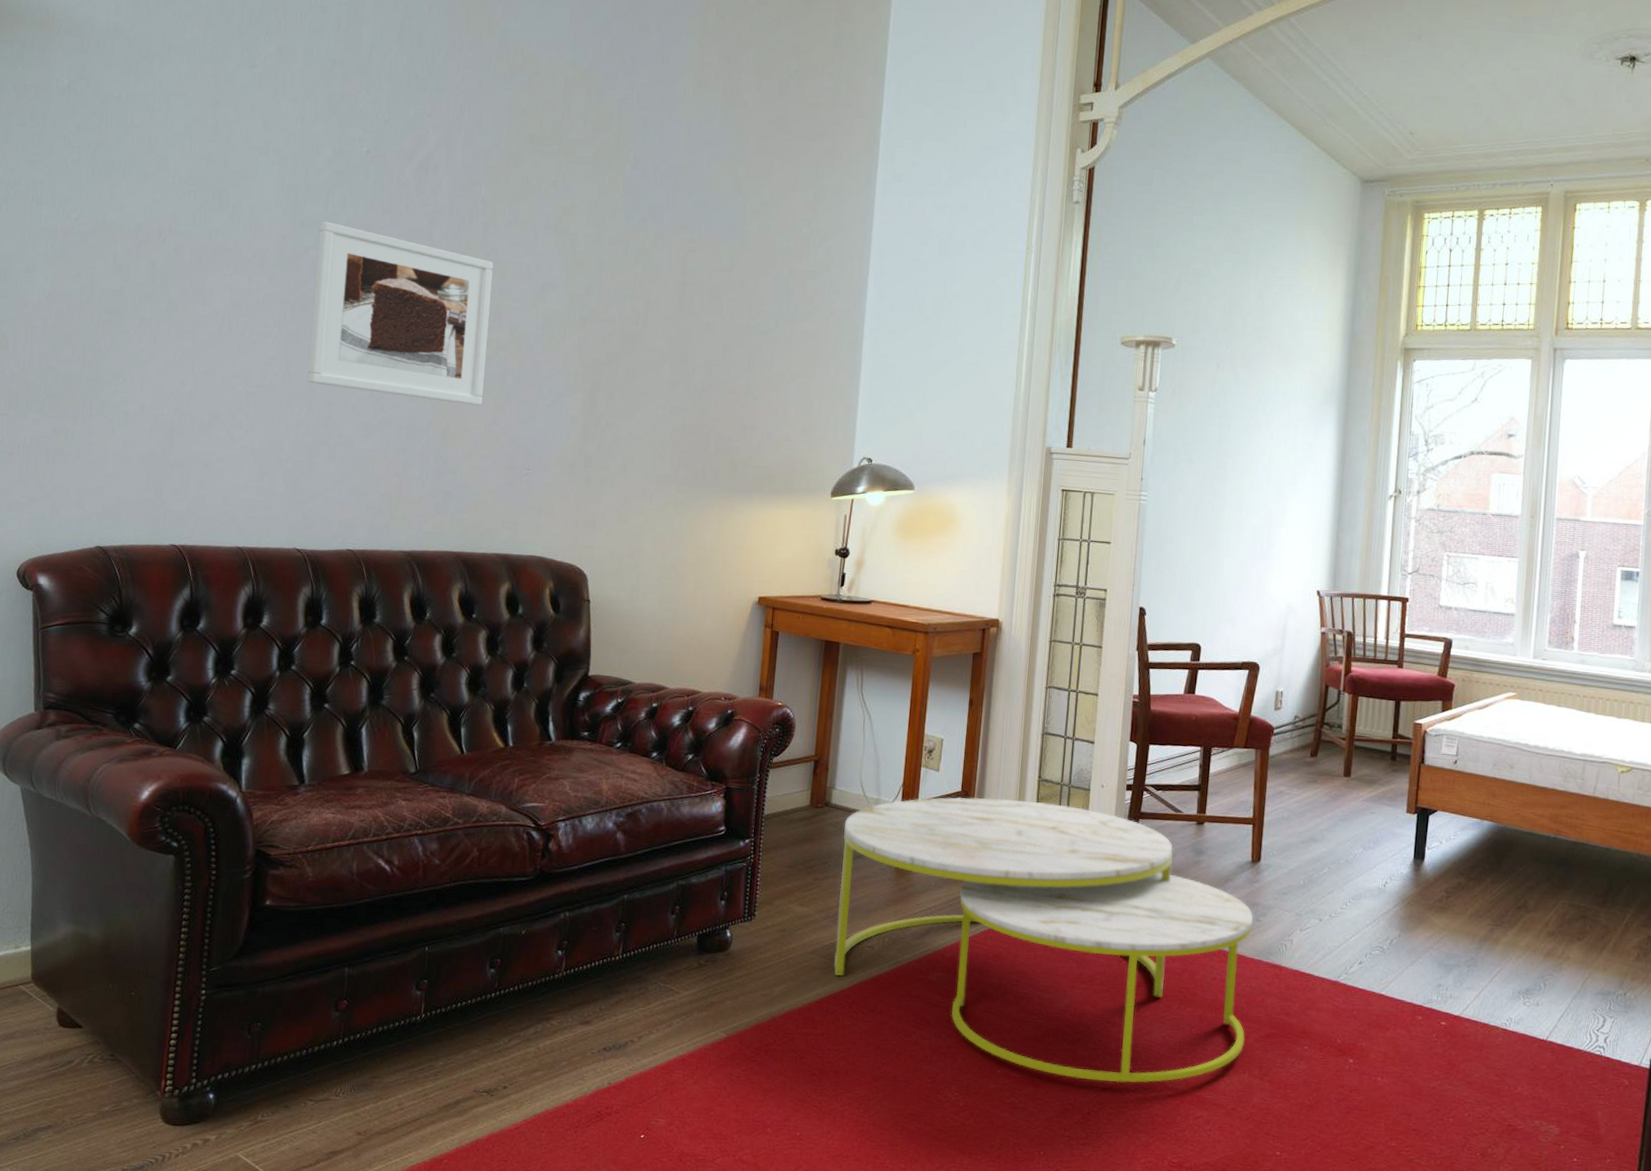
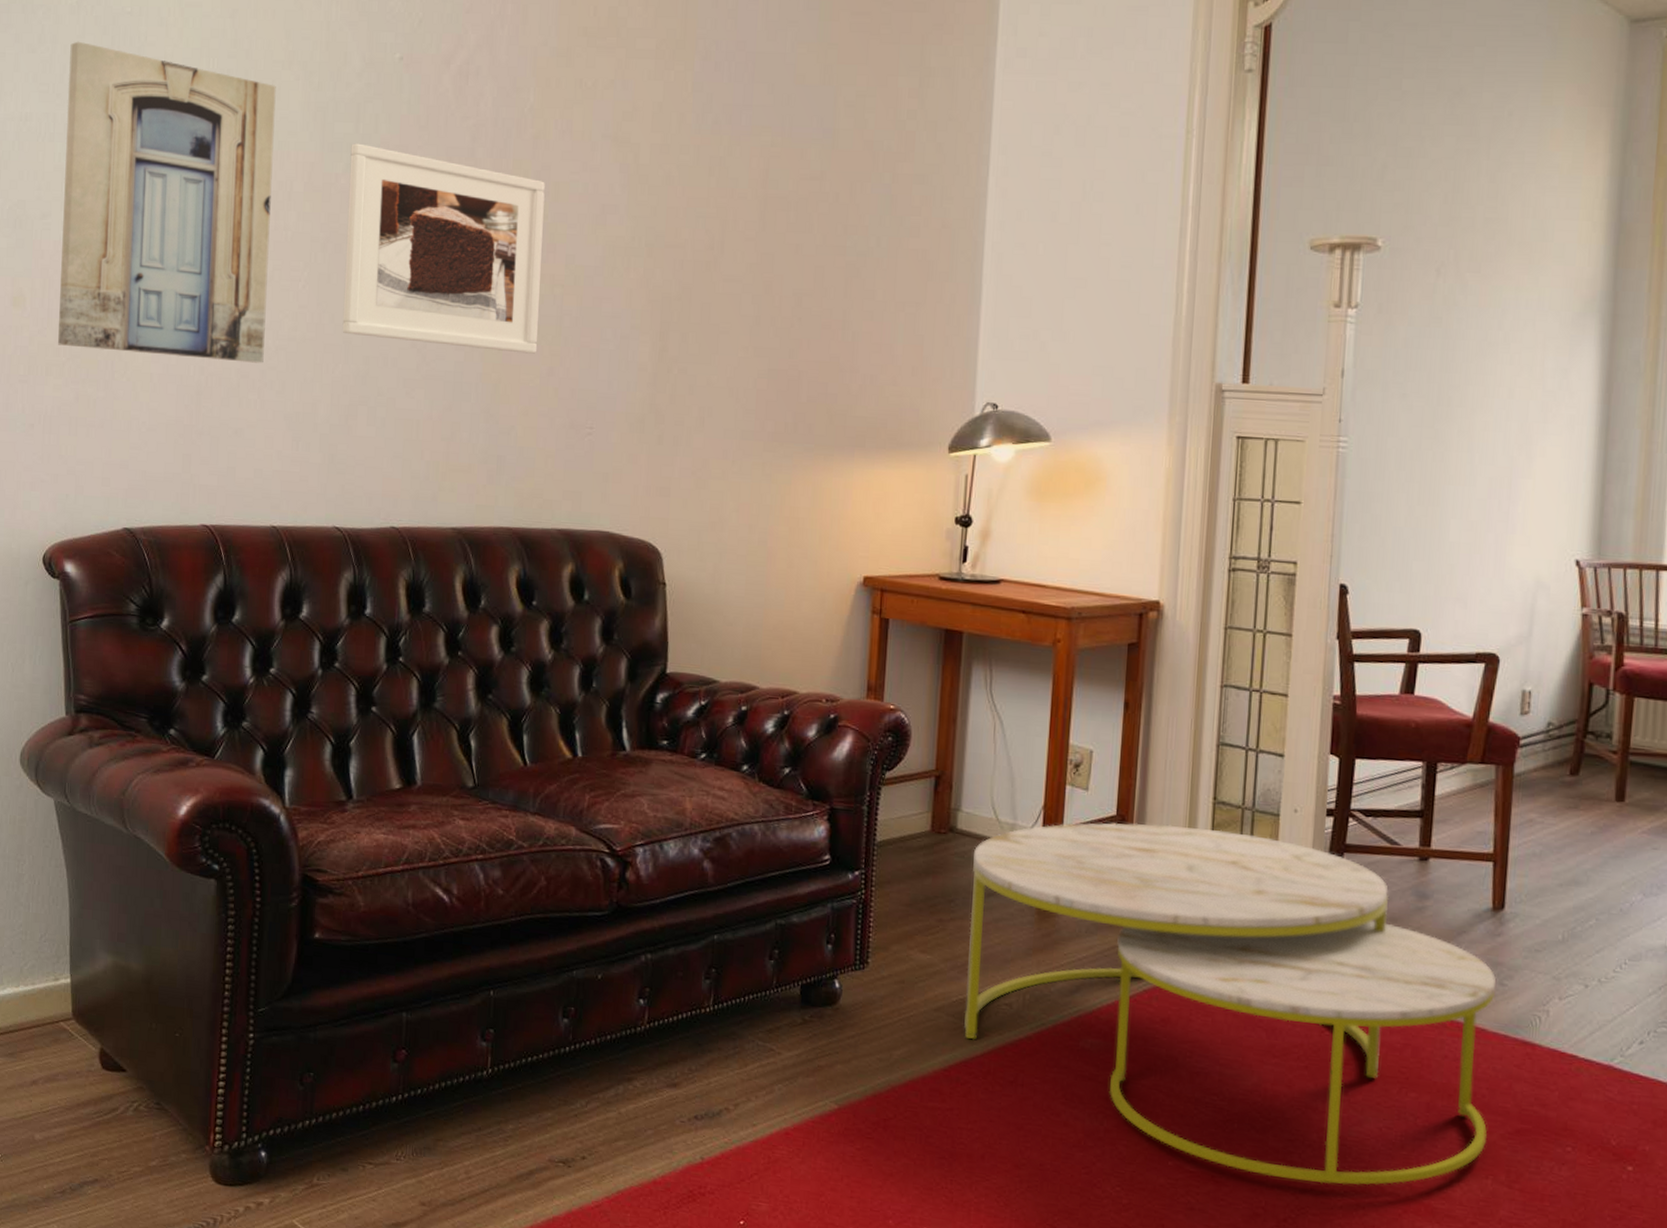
wall art: none [39,119,253,406] -> present [58,41,276,363]

